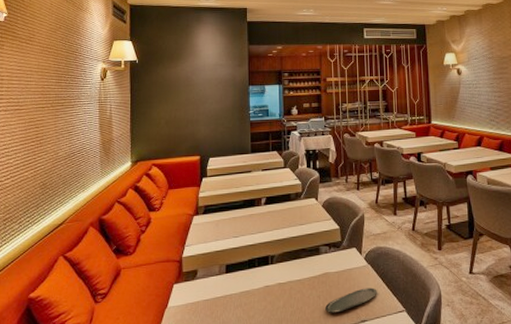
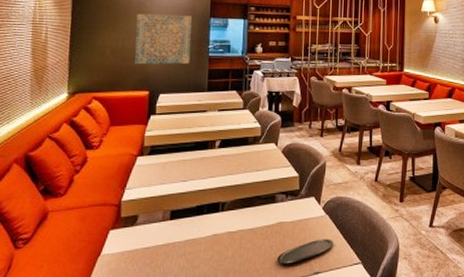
wall art: none [185,85,234,133] -> present [134,13,192,65]

